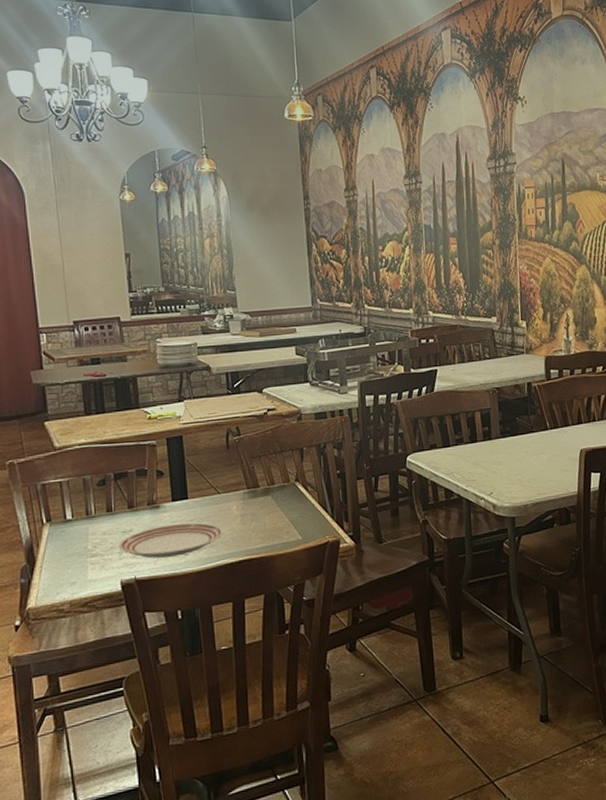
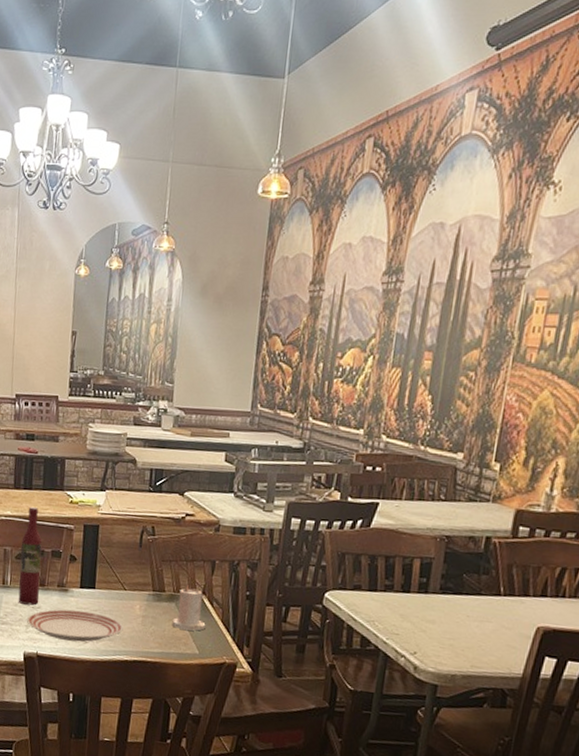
wine bottle: none [101,429,130,531] -> present [18,506,43,605]
candle: none [271,476,304,520] -> present [172,585,206,631]

